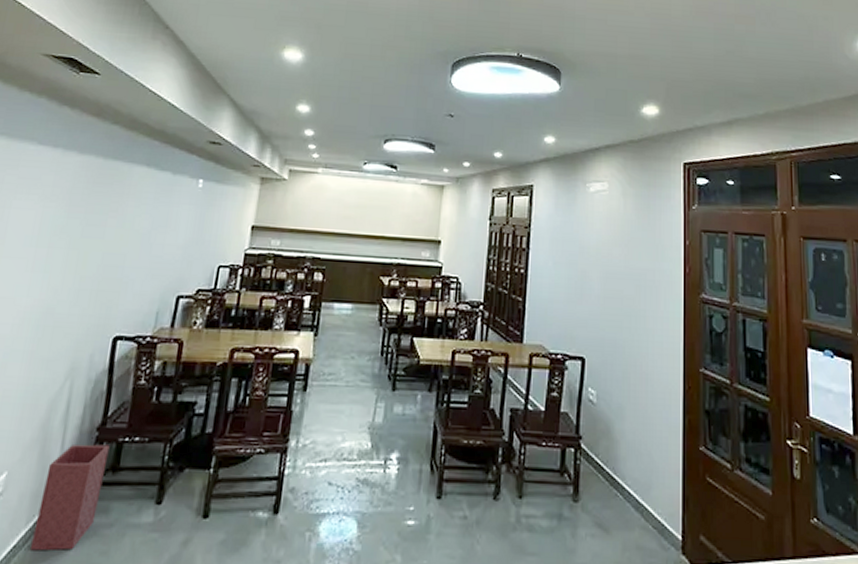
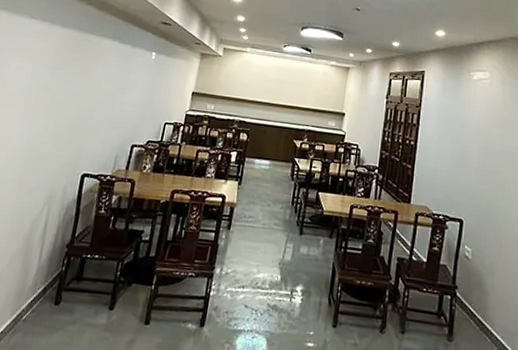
trash bin: present [29,444,110,551] -> none [12,257,76,339]

